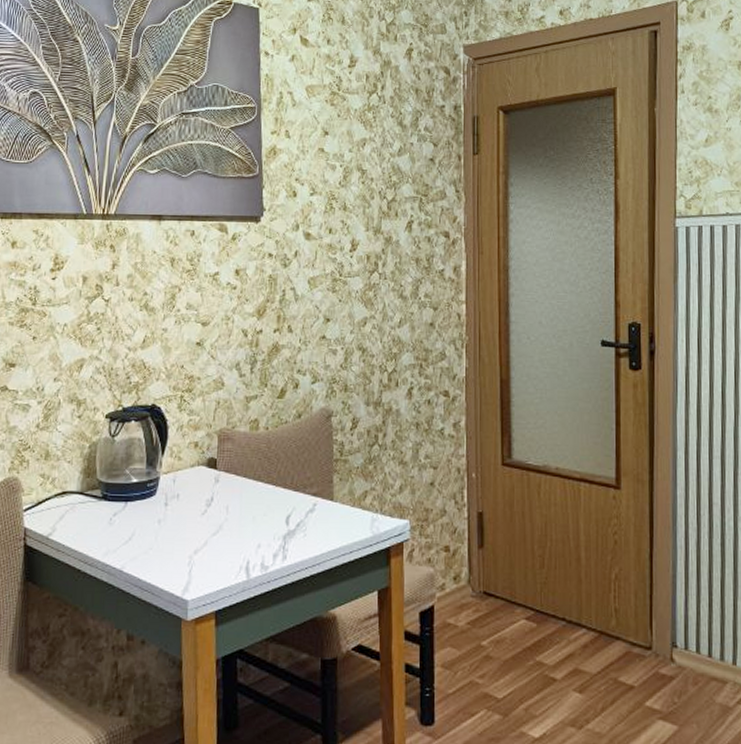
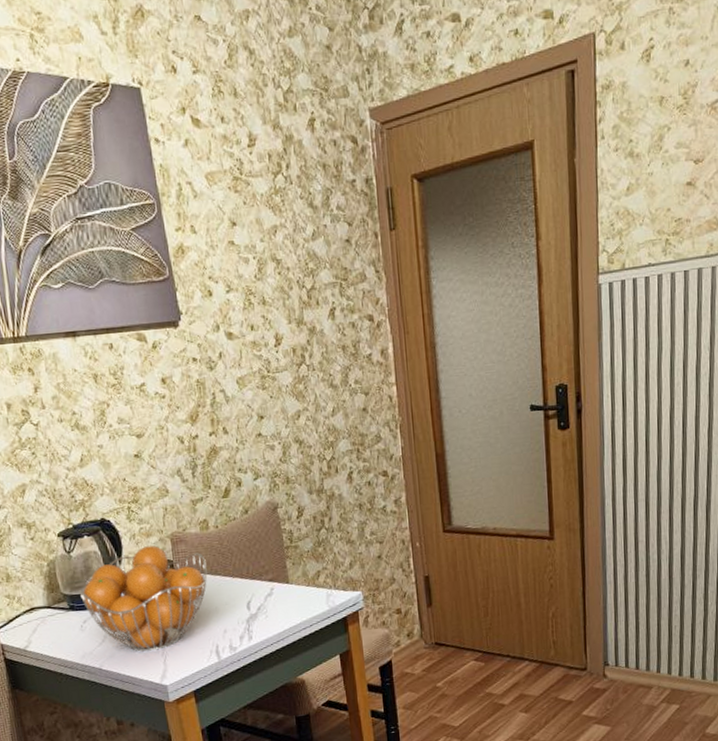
fruit basket: none [115,440,251,558] -> present [79,545,208,652]

